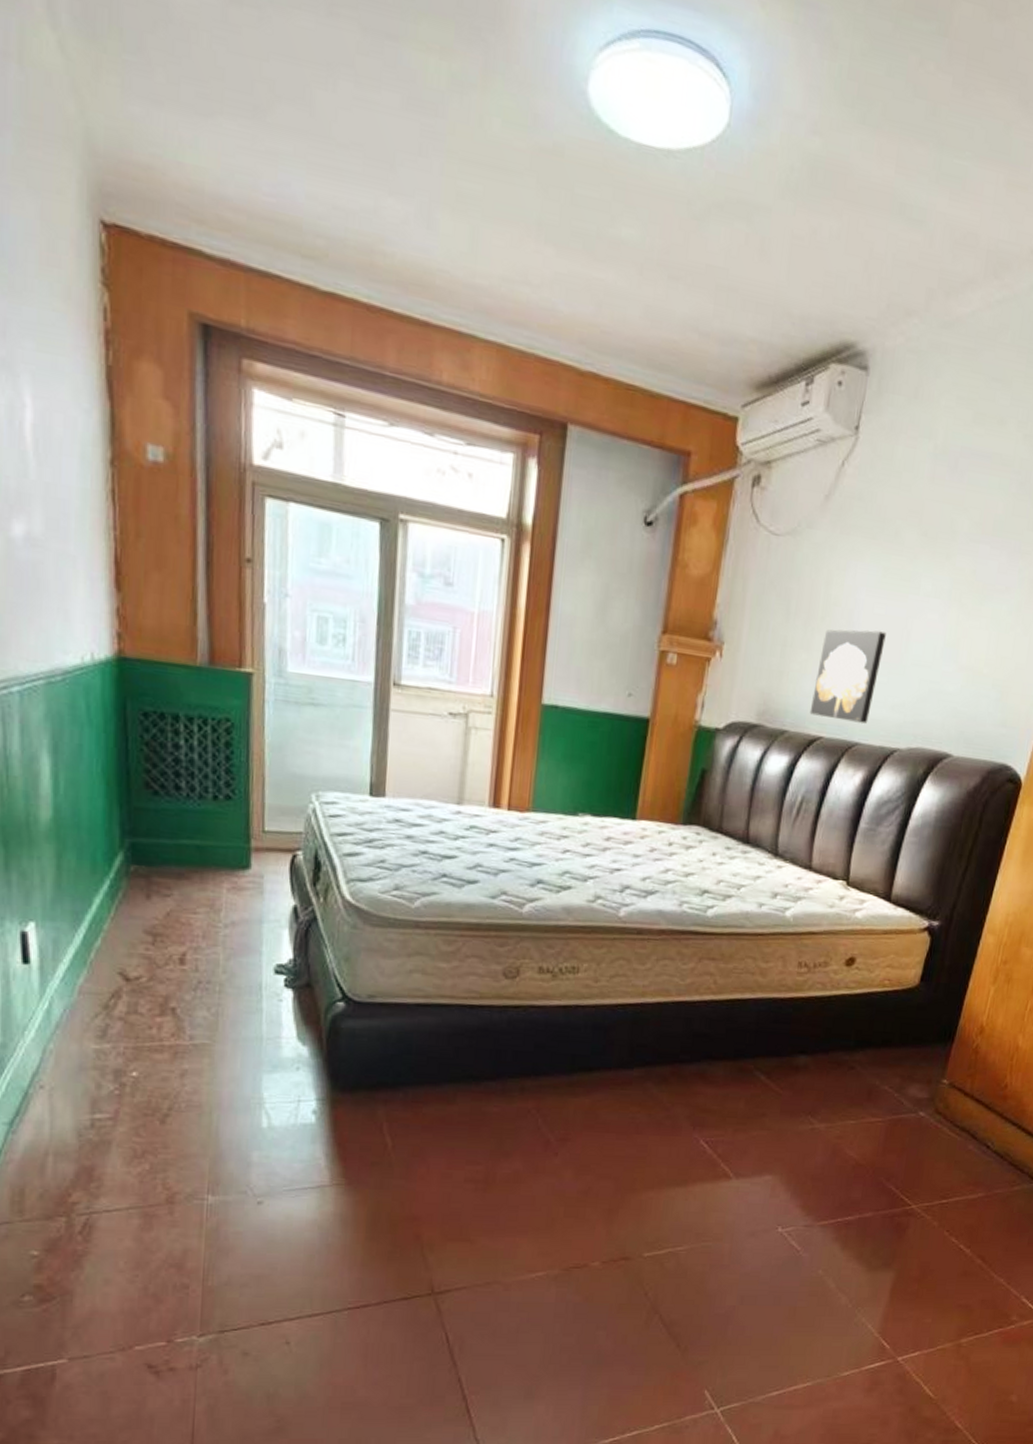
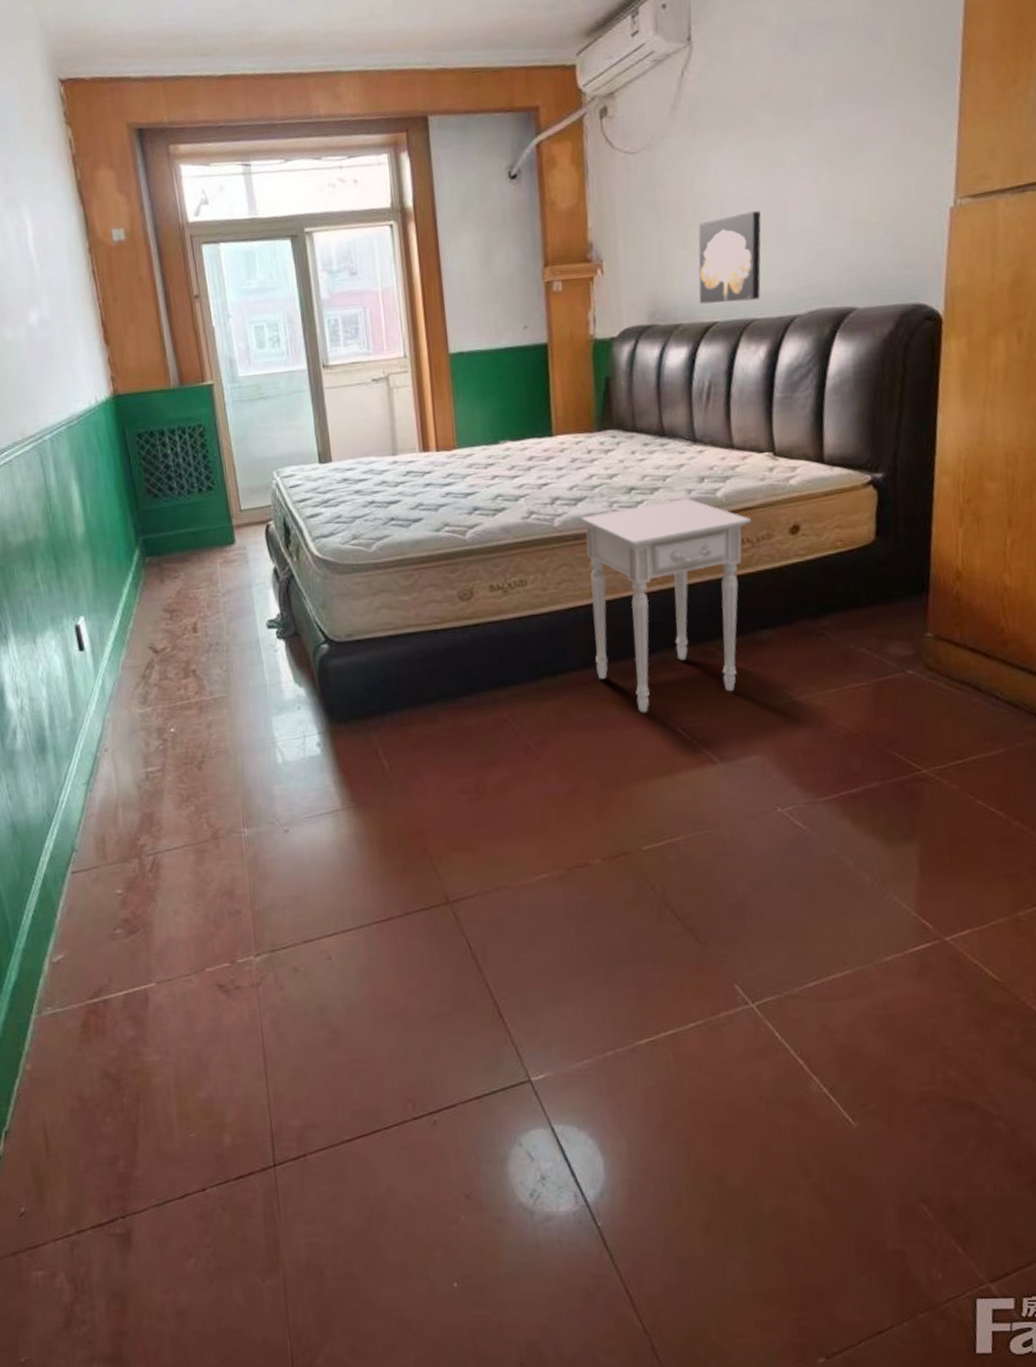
nightstand: none [633,910,814,1122] -> present [580,498,752,713]

